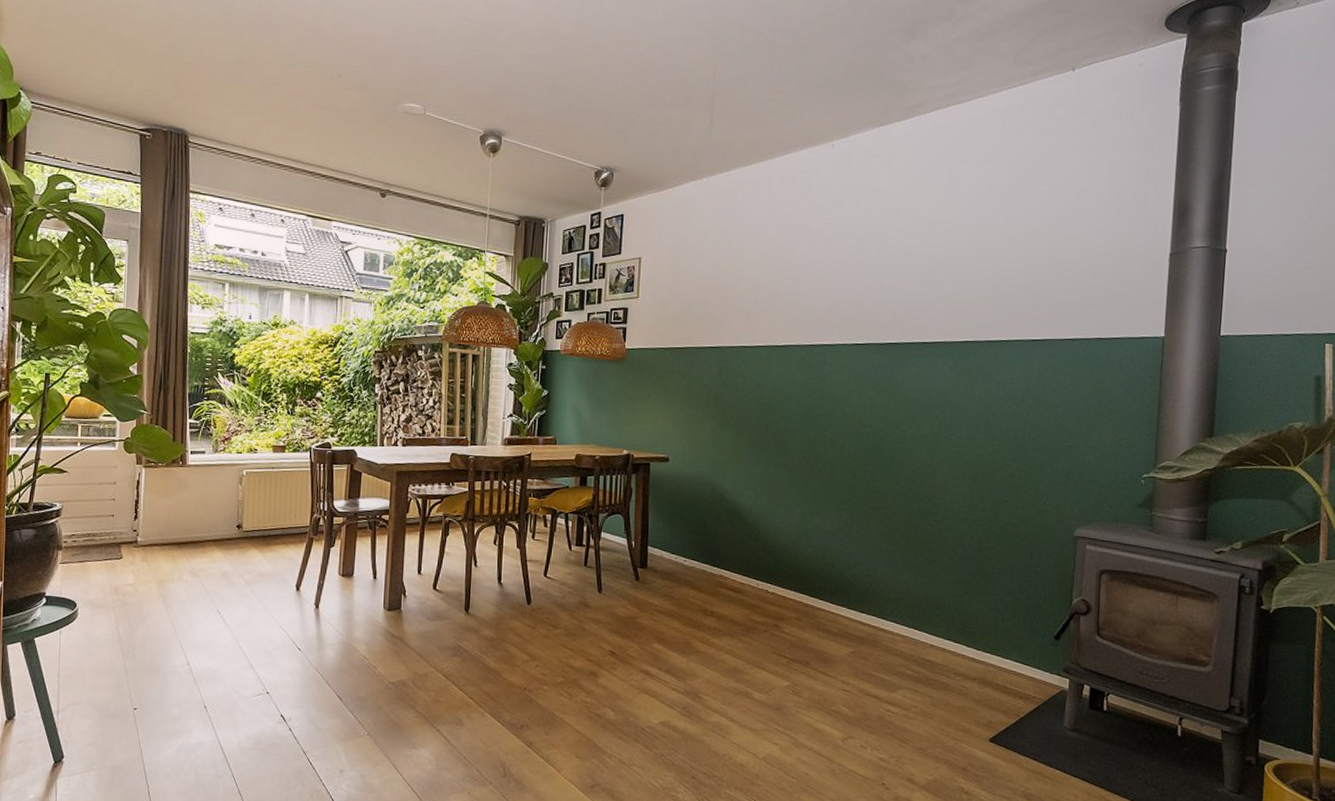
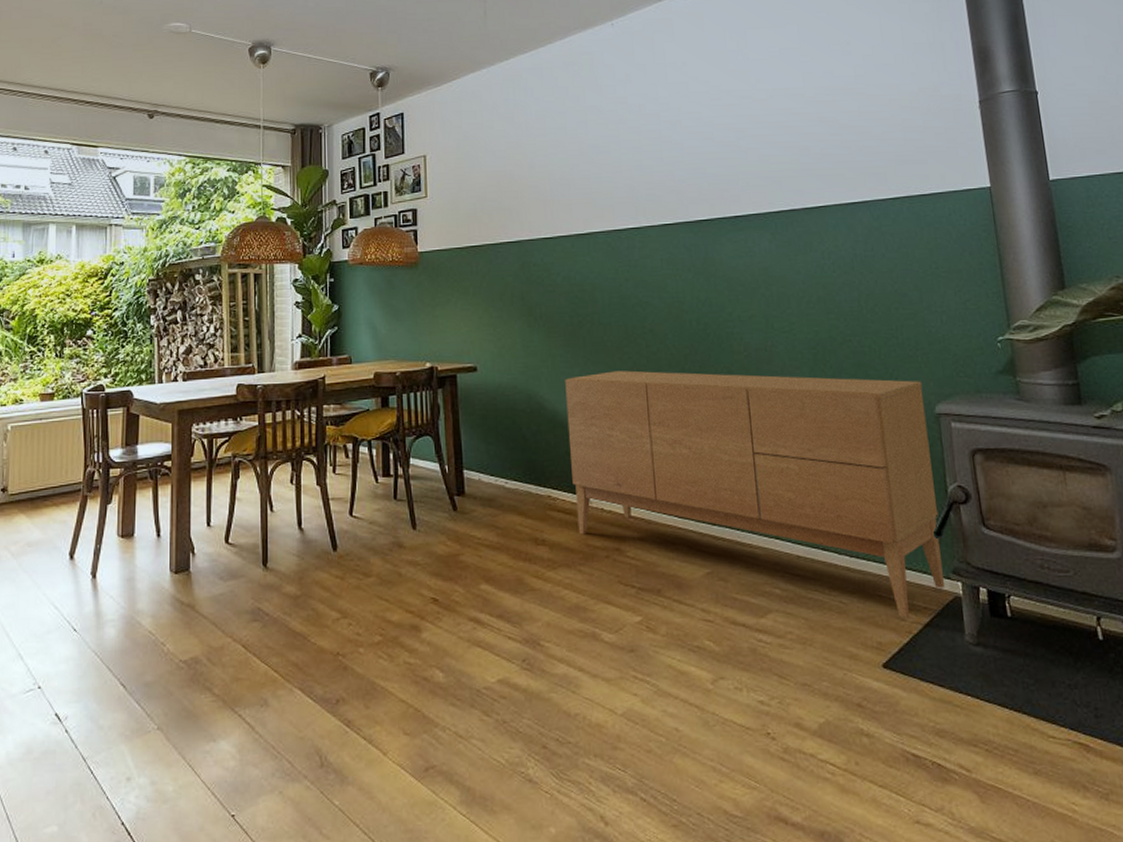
sideboard: none [743,473,1067,704] -> present [565,370,944,618]

